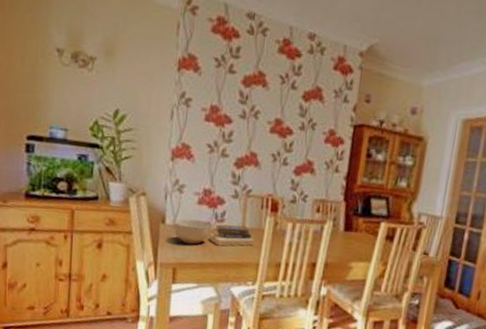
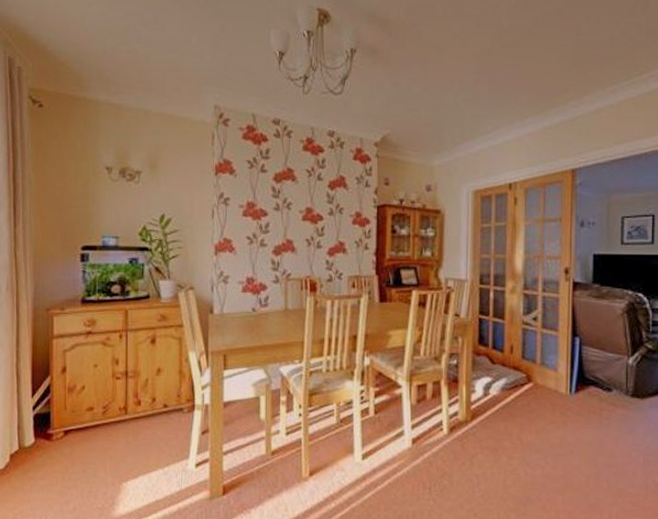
bowl: present [173,219,212,244] -> none [221,307,257,330]
books: present [209,224,254,247] -> none [256,307,298,329]

